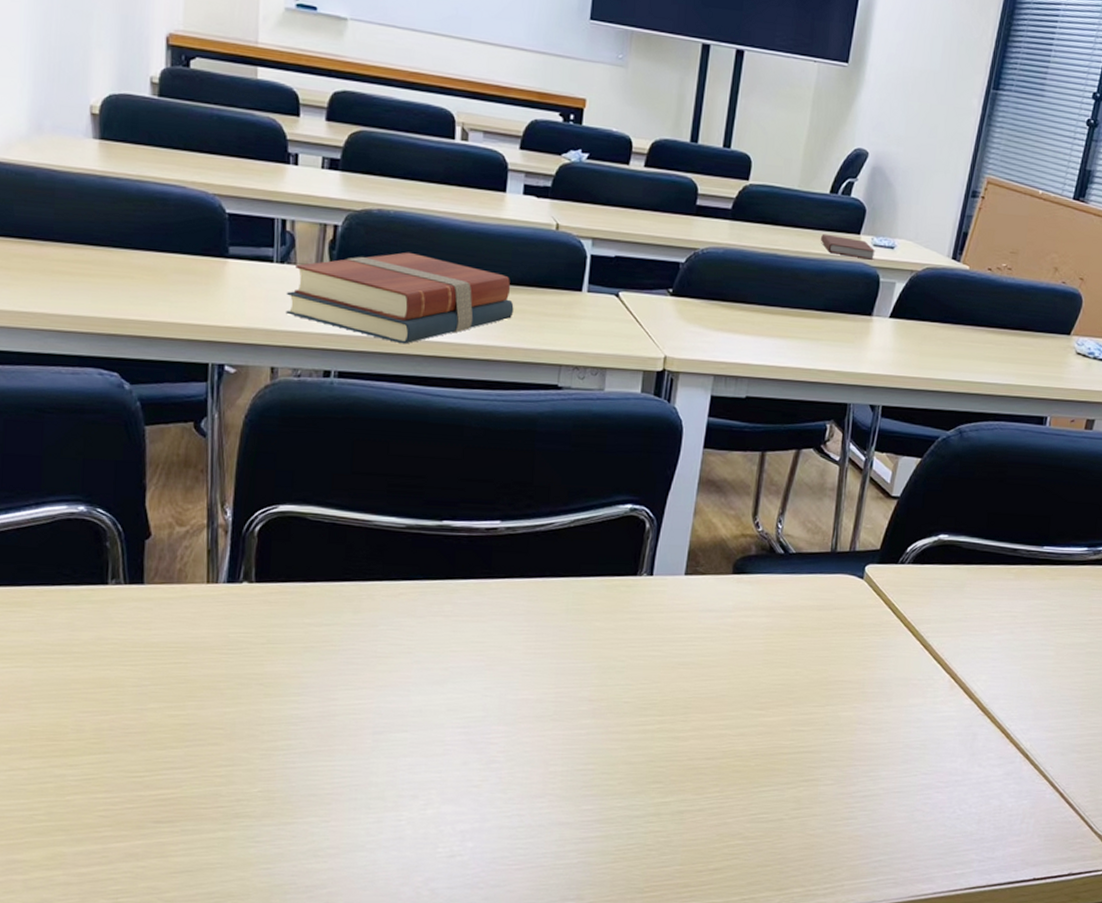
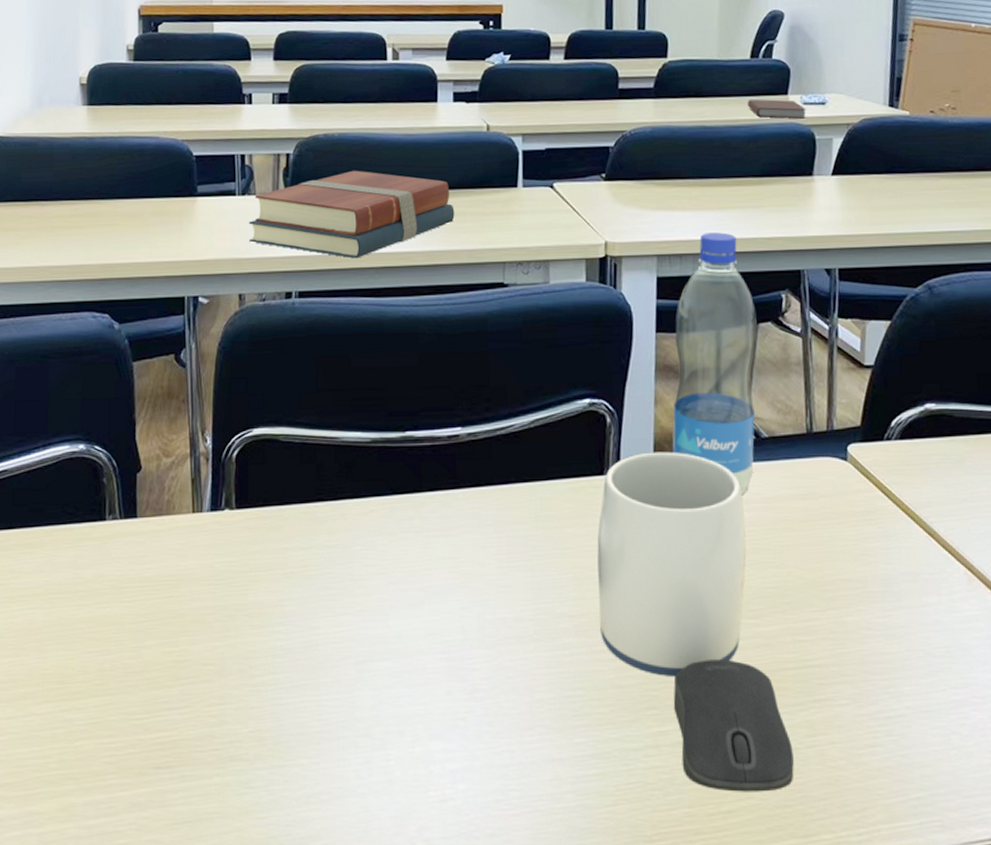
mug: none [617,558,765,756] -> present [597,451,747,676]
computer mouse: none [677,743,779,854] -> present [673,659,794,792]
bottle: none [705,358,801,604] -> present [672,232,757,496]

